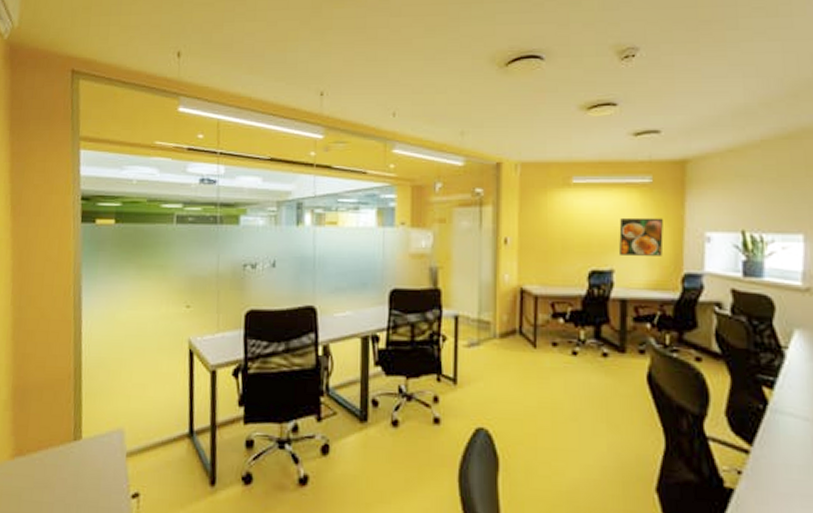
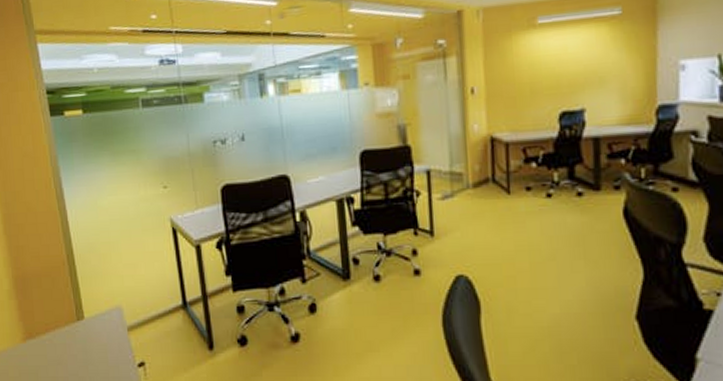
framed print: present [619,217,664,256] -> none [589,50,636,93]

